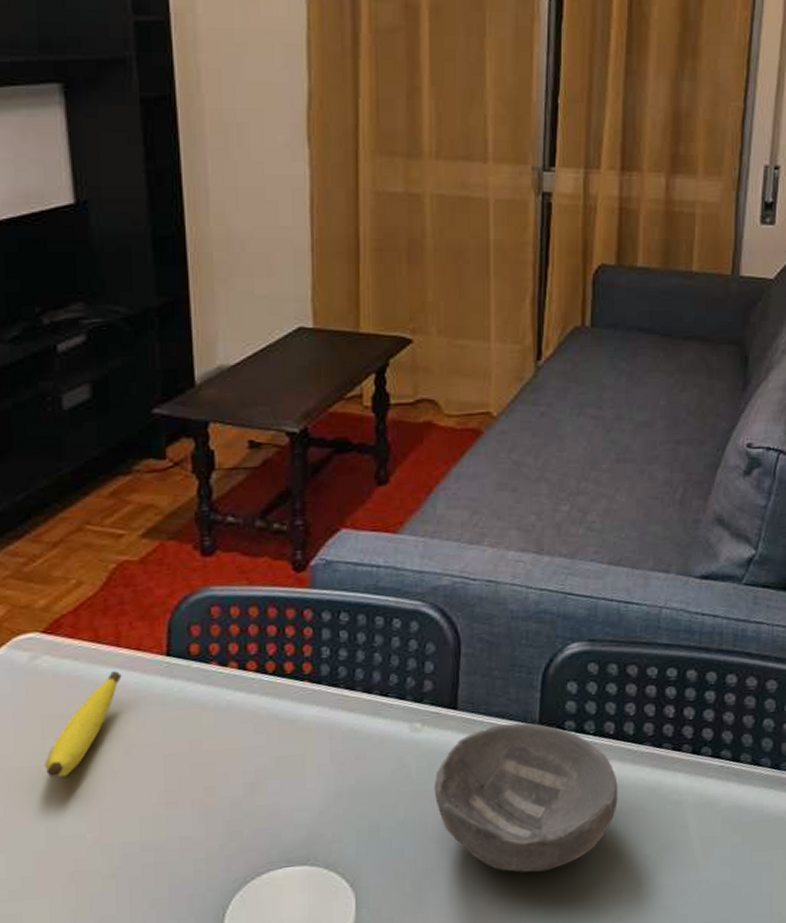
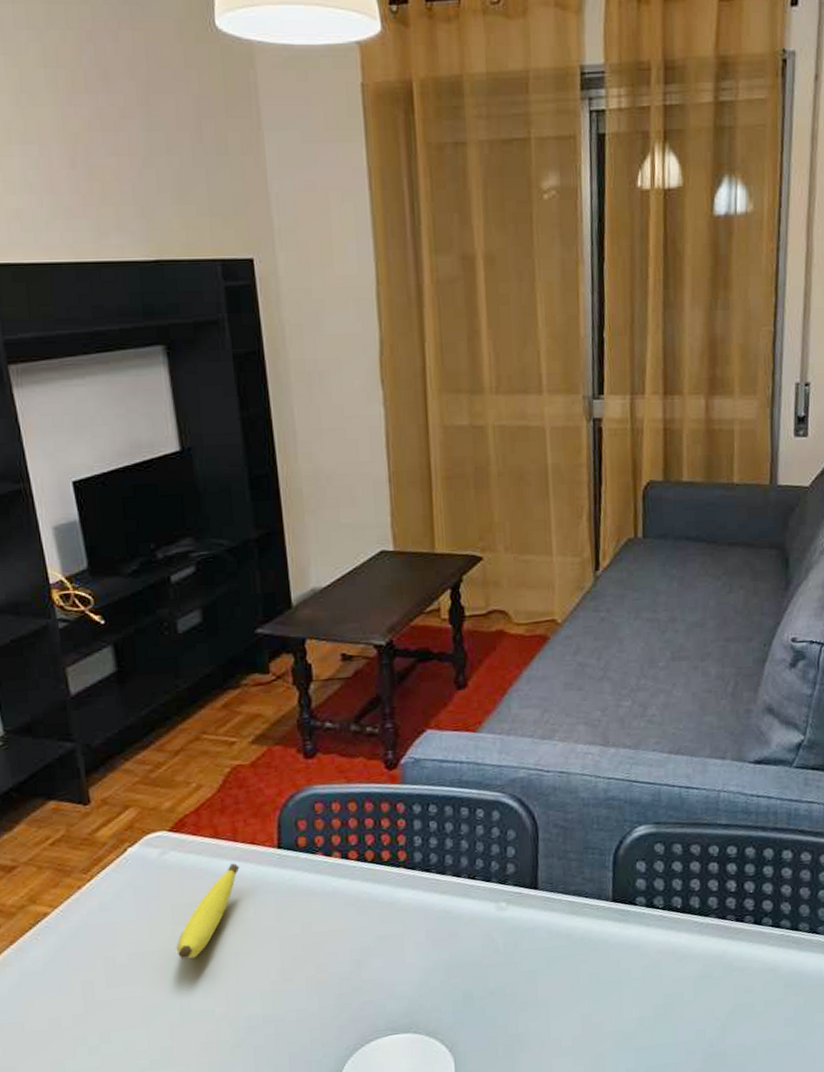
bowl: present [434,722,618,873] -> none [520,899,688,1036]

